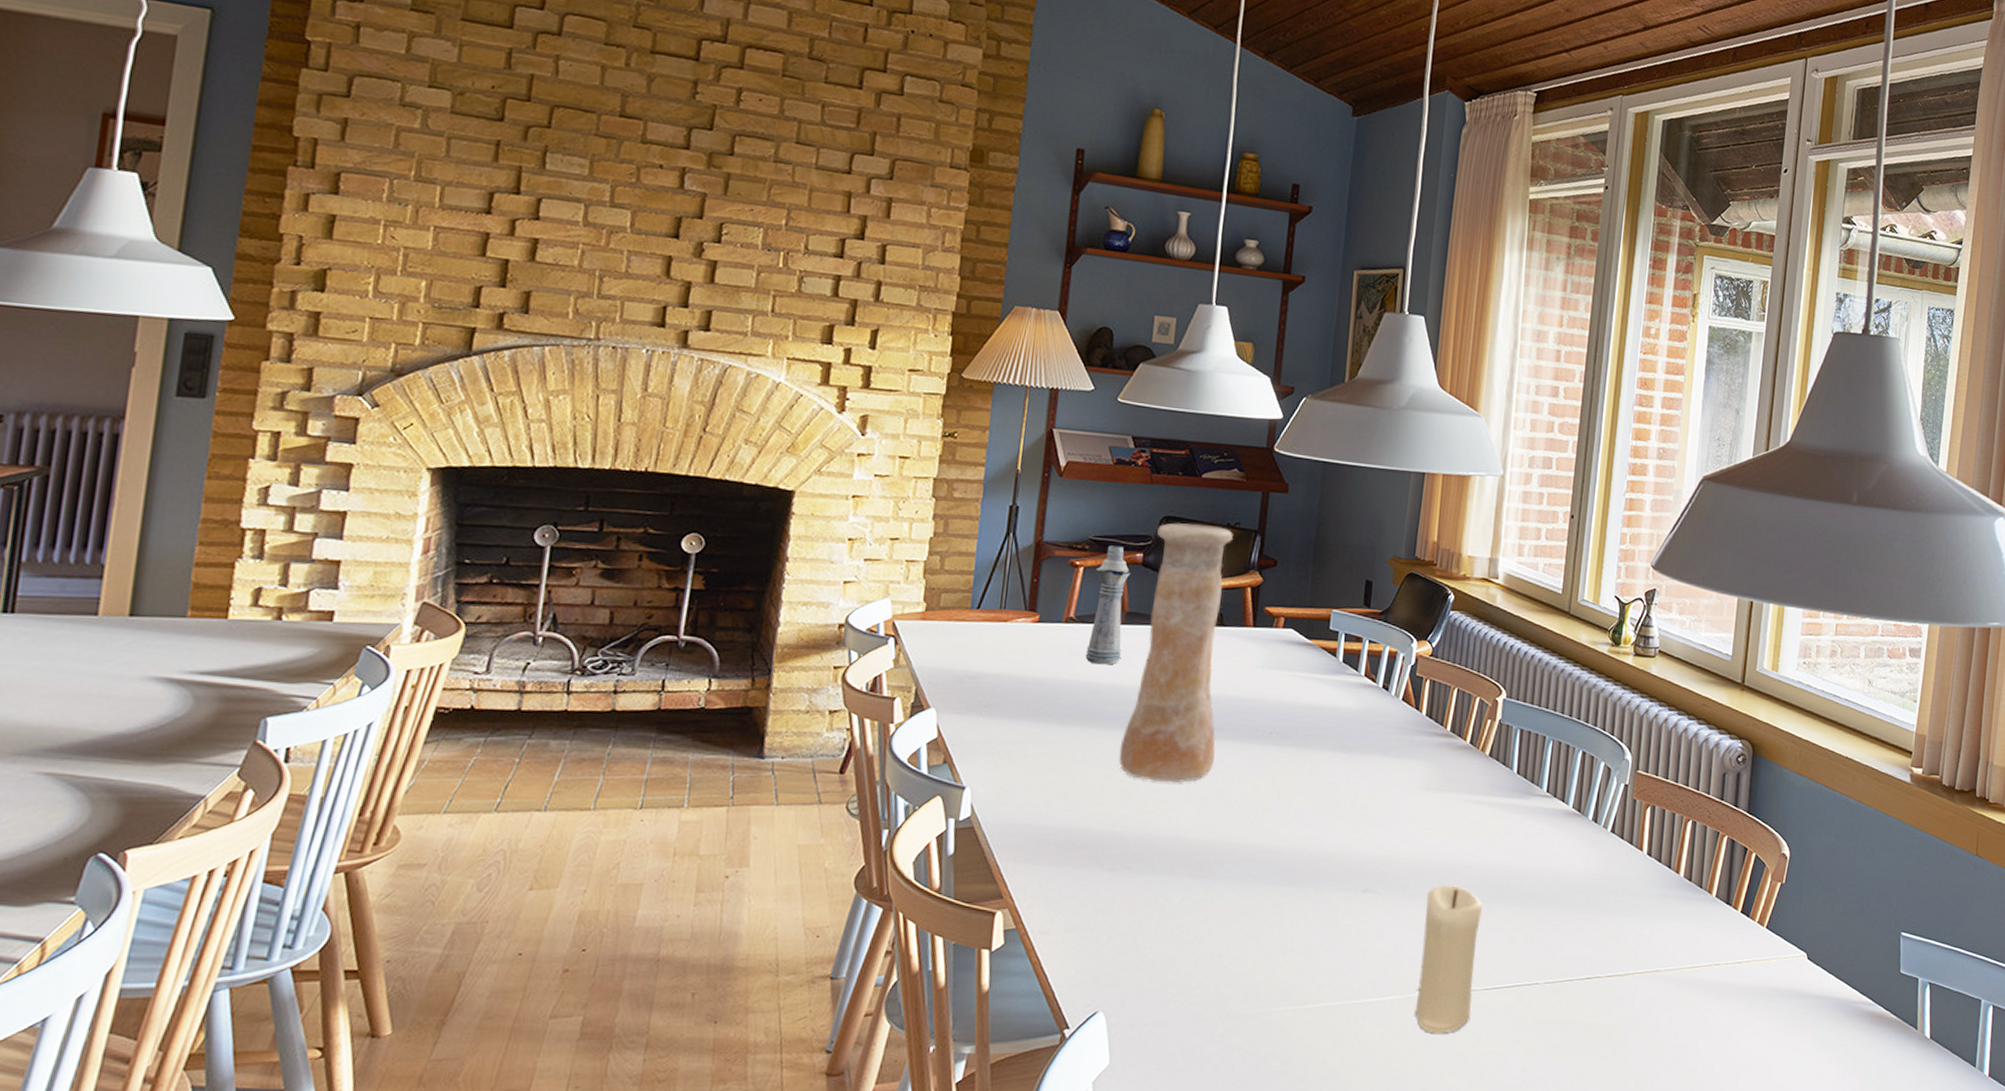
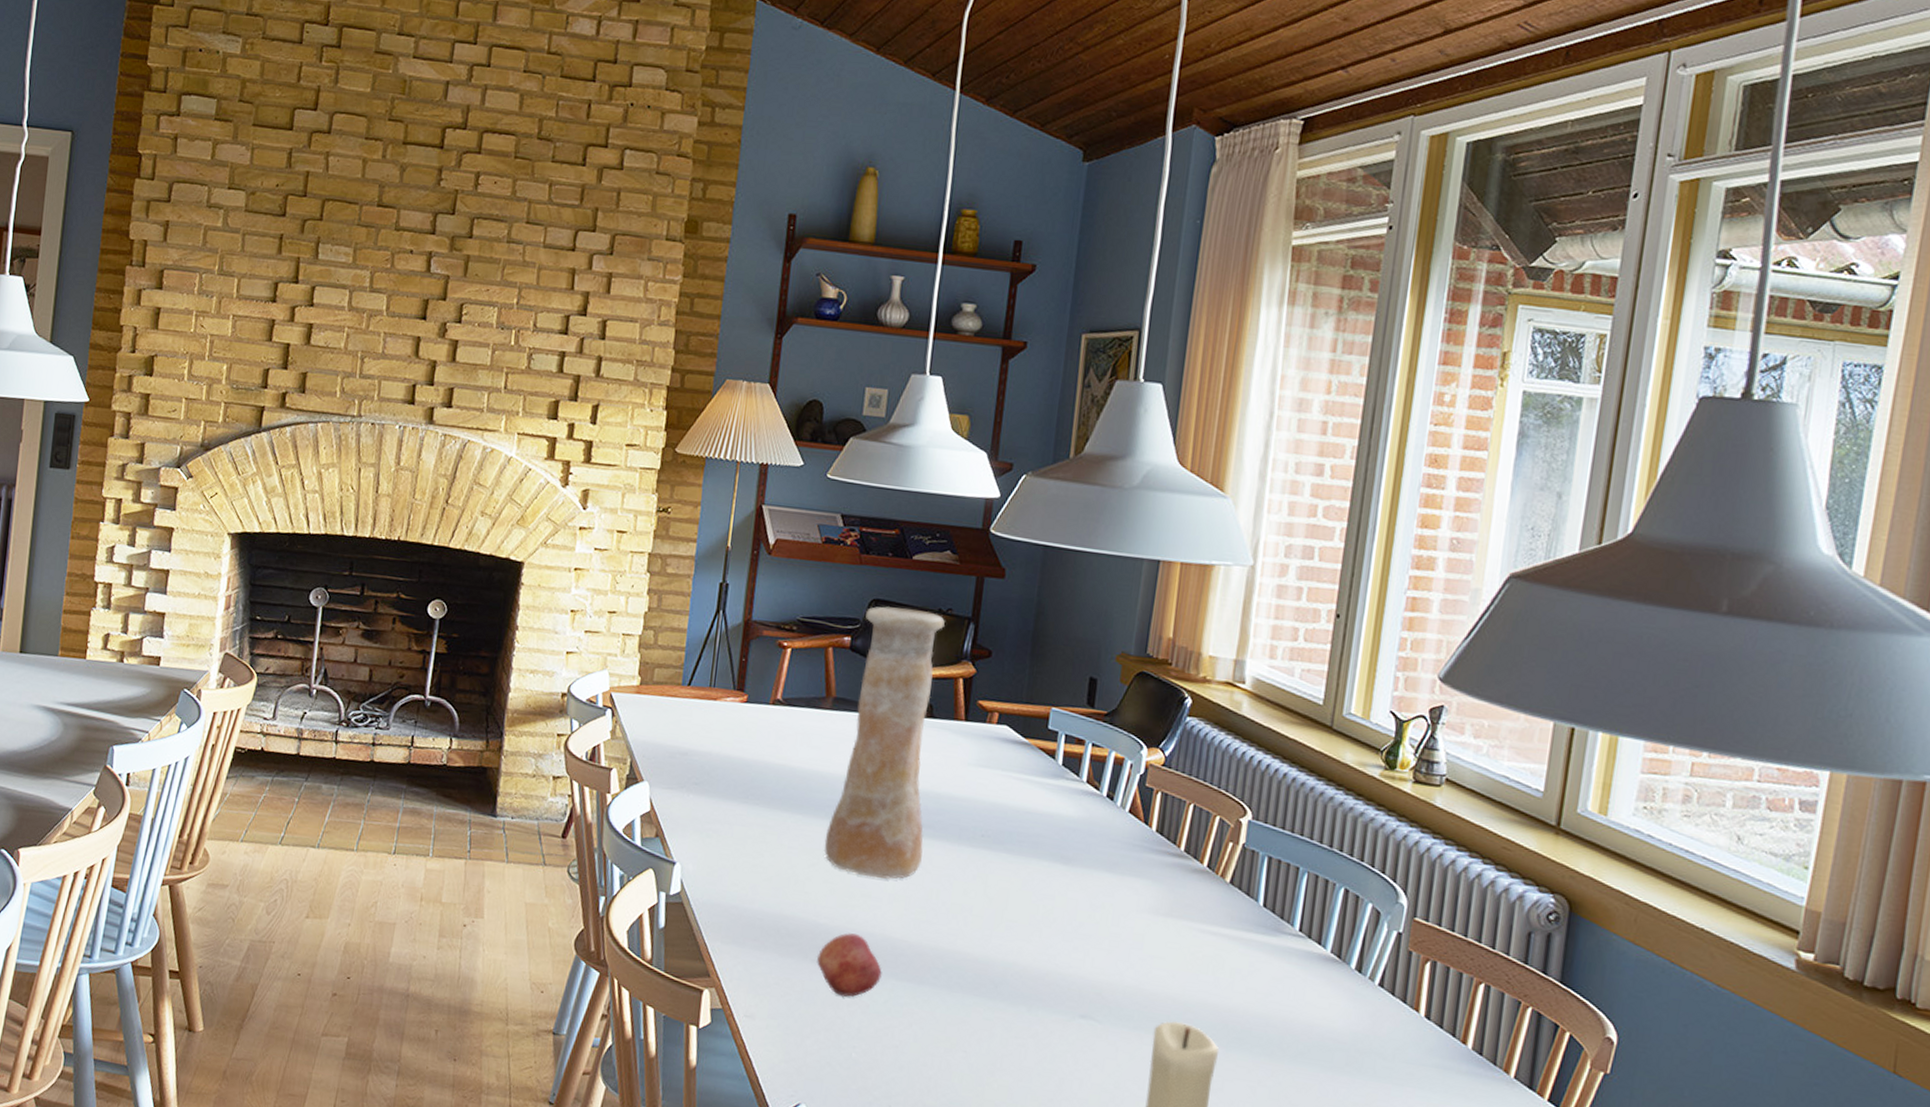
bottle: present [1085,545,1131,665] -> none [792,627,839,751]
fruit: none [1112,838,1177,901] -> present [816,933,882,998]

